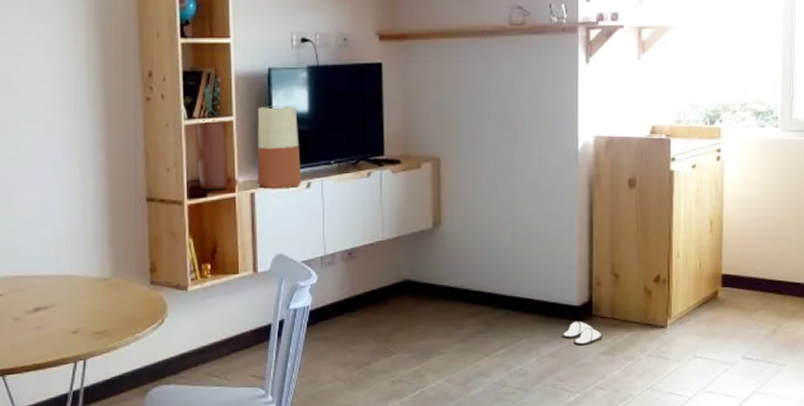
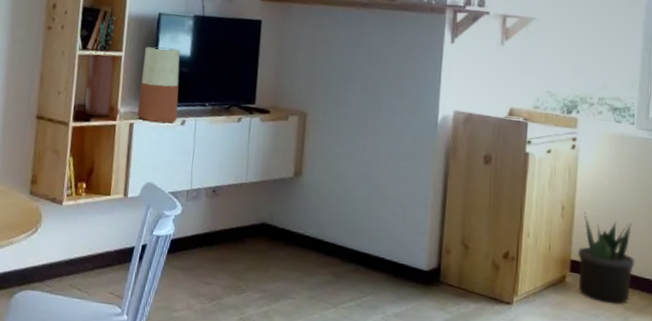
slippers: present [562,321,603,346] -> none [408,285,448,311]
planter: none [728,224,786,312] -> present [577,211,635,304]

